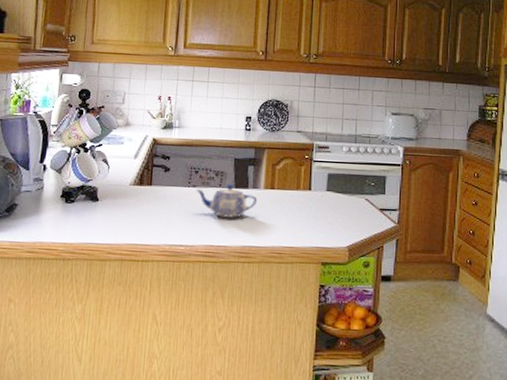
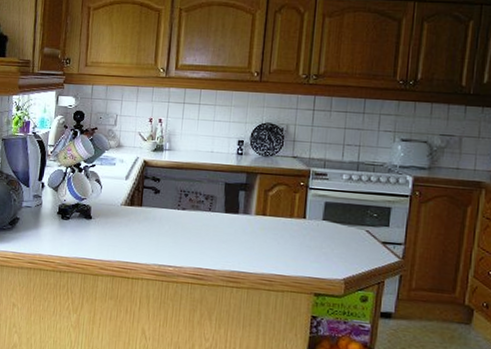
teapot: present [196,184,257,218] -> none [185,208,247,243]

